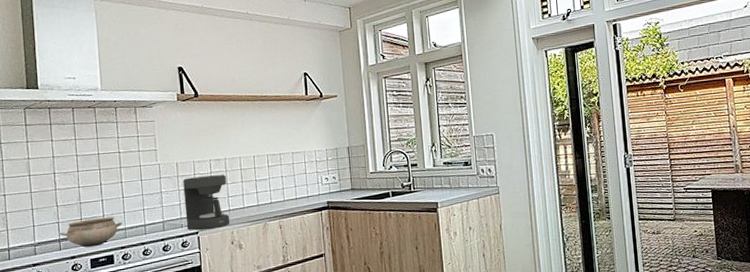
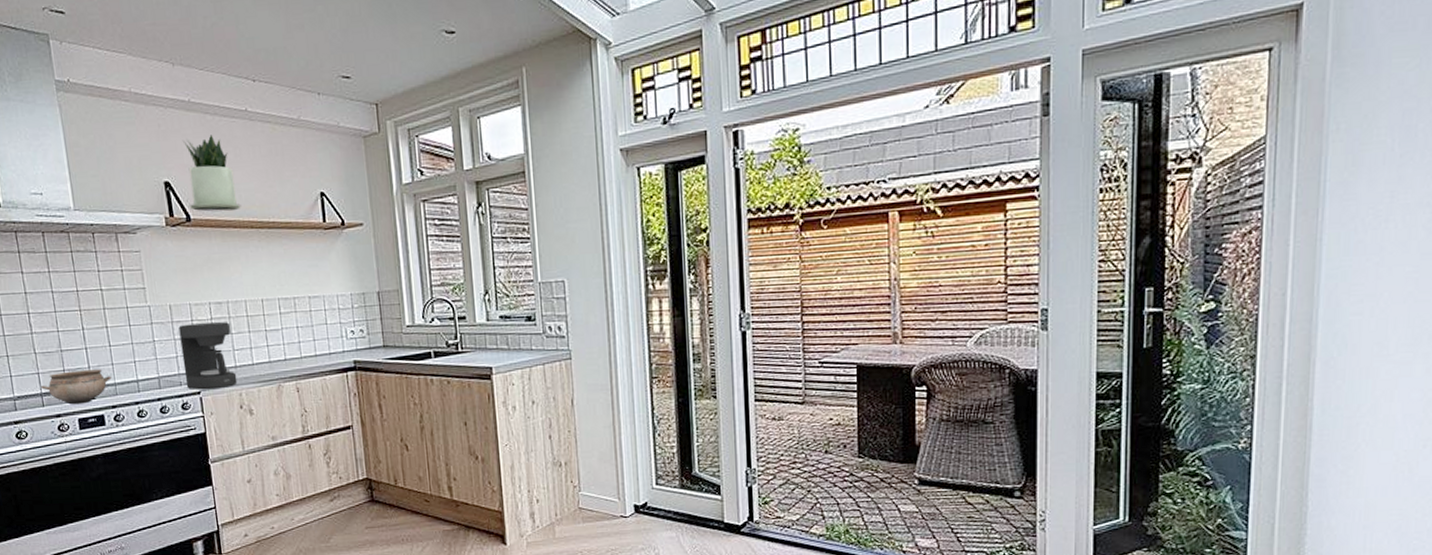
planter: none [196,31,241,90] -> present [183,135,242,213]

